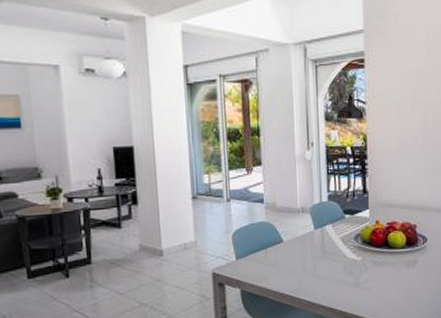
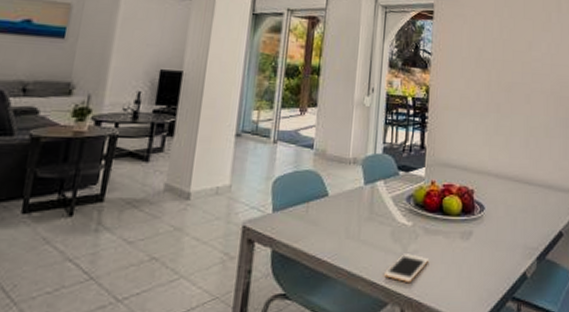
cell phone: none [341,283,379,306] -> present [384,254,428,282]

